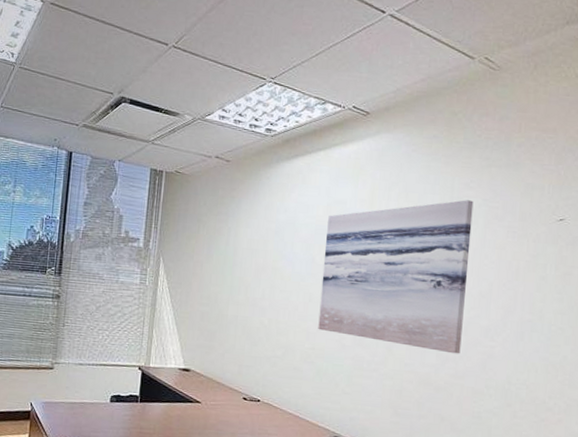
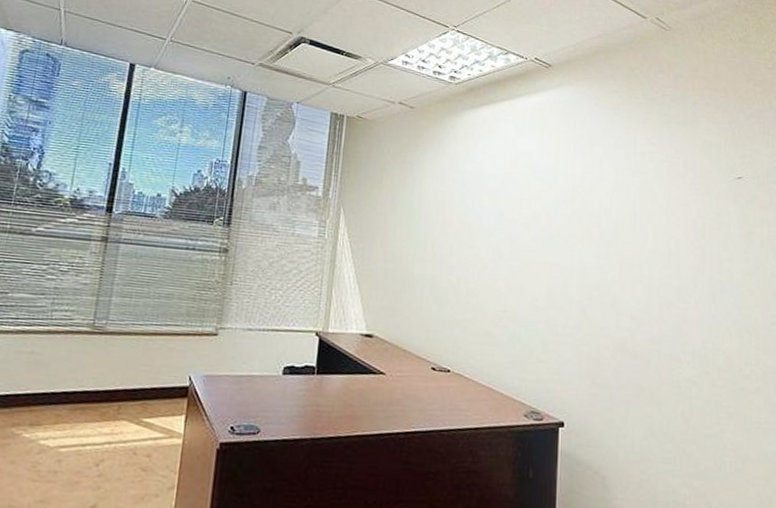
wall art: present [318,200,474,354] -> none [509,155,656,317]

